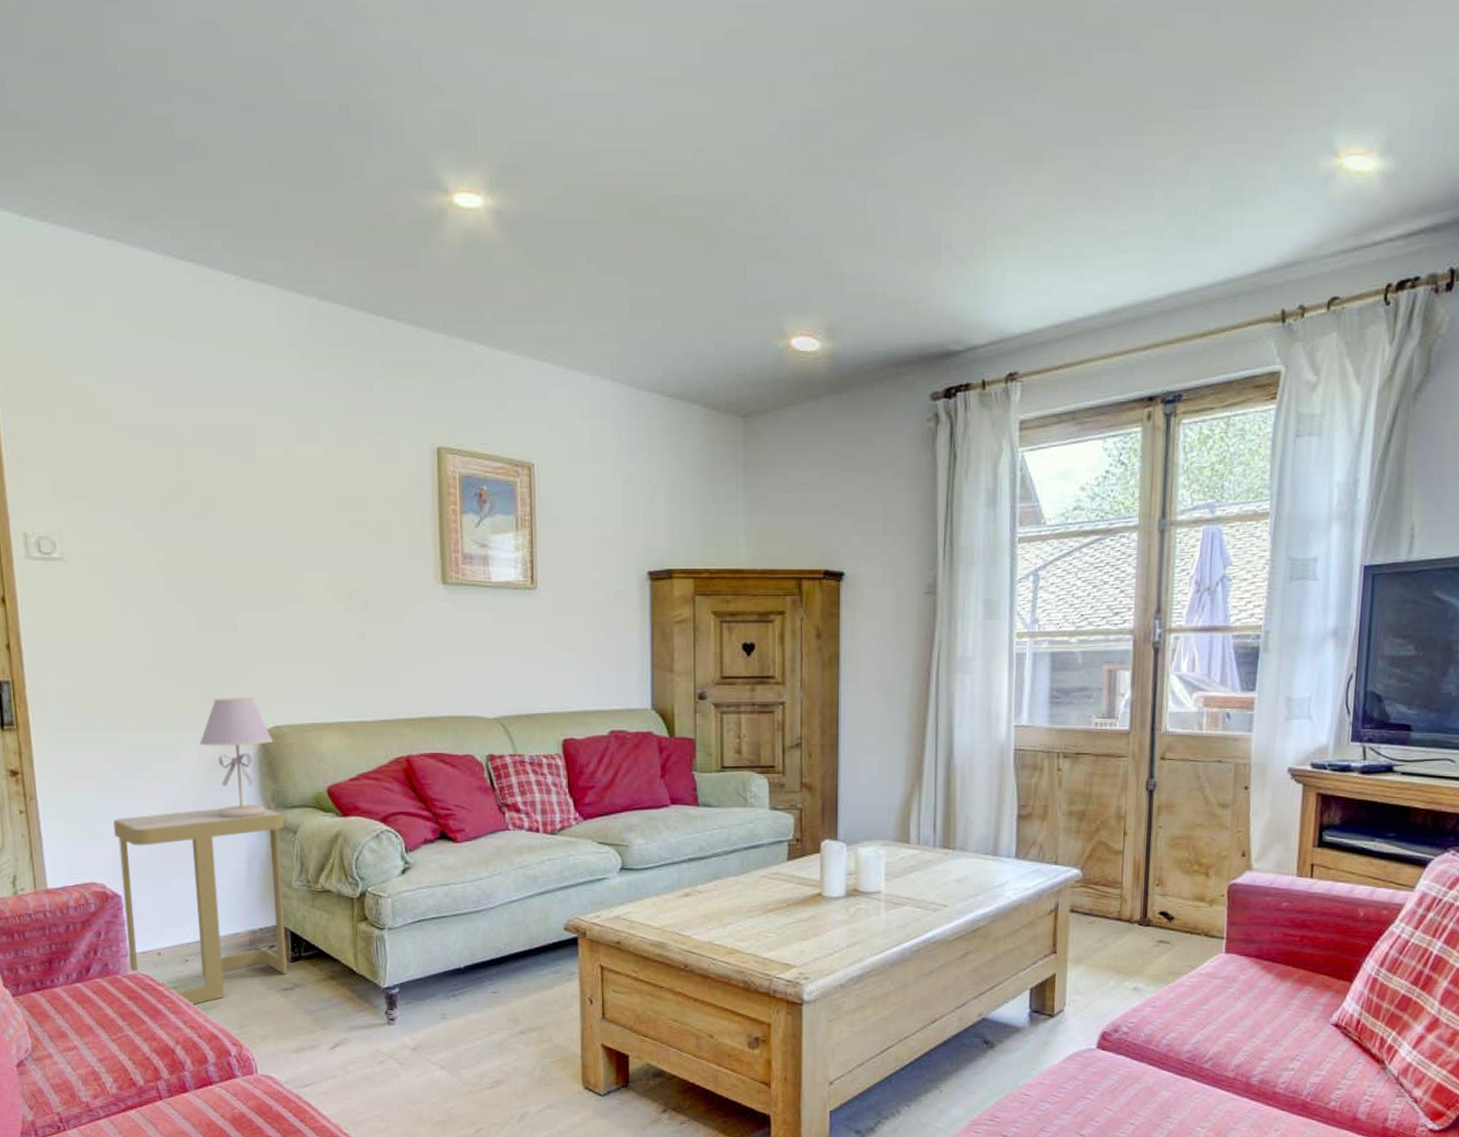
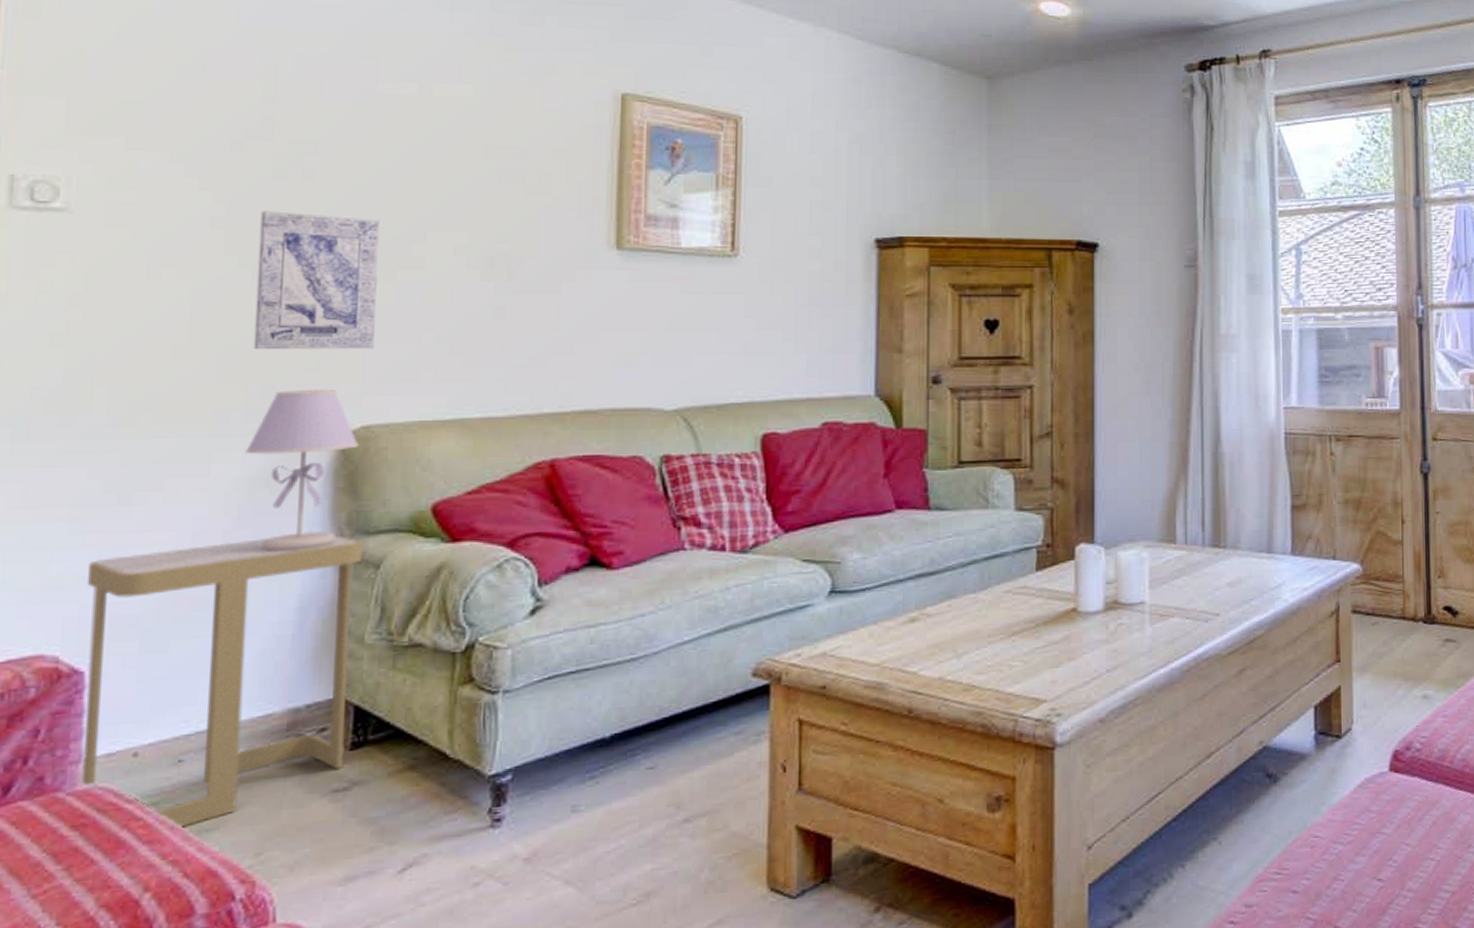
wall art: none [187,557,276,667] -> present [253,210,380,350]

